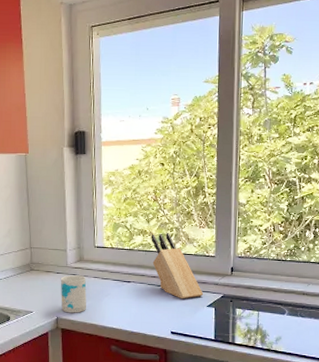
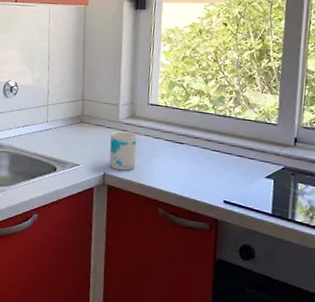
knife block: present [151,232,204,299] -> none [208,95,263,167]

